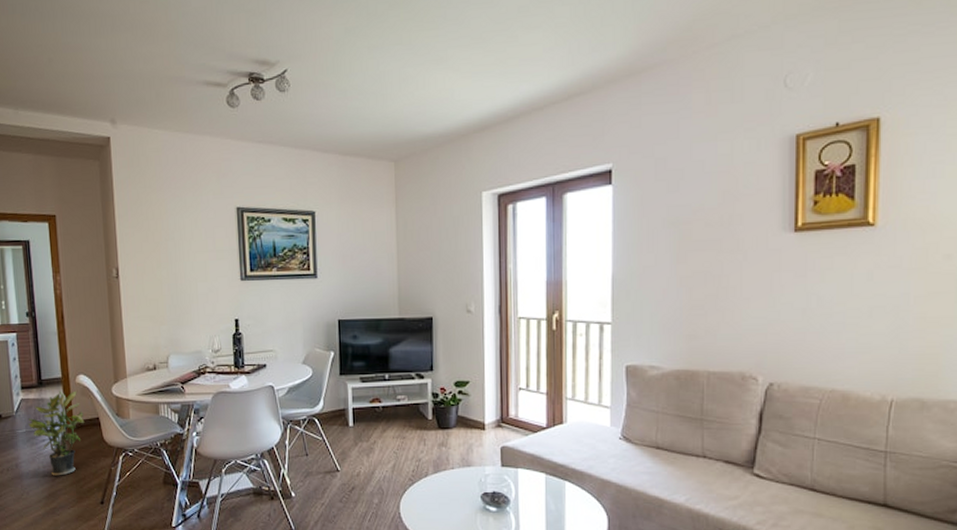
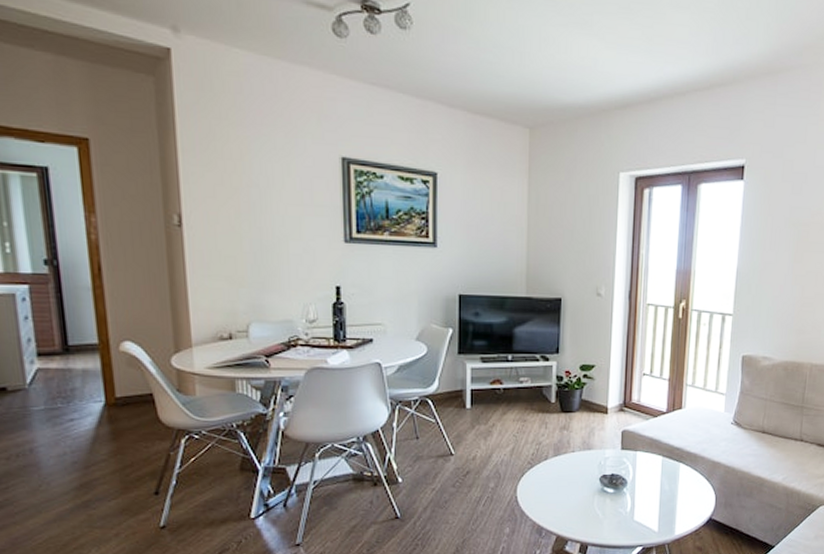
potted plant: present [28,390,85,476] -> none [48,360,133,463]

